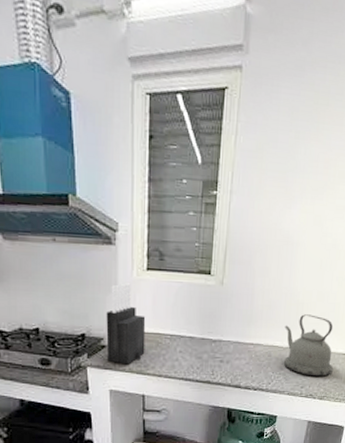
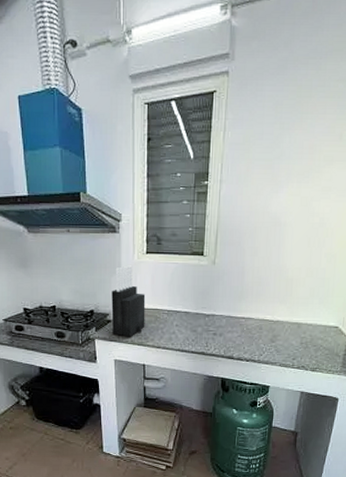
kettle: present [283,314,333,377] -> none [274,289,325,349]

